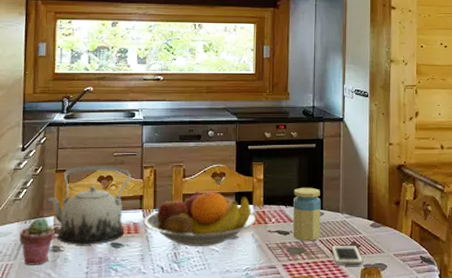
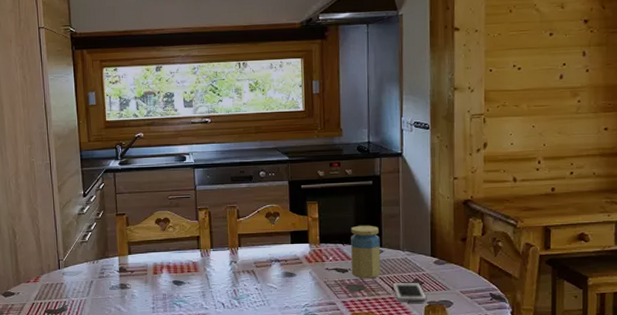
potted succulent: present [19,217,55,266] -> none [89,258,121,301]
teapot: present [47,165,131,245] -> none [111,208,186,283]
fruit bowl: present [144,191,257,246] -> none [203,231,313,284]

